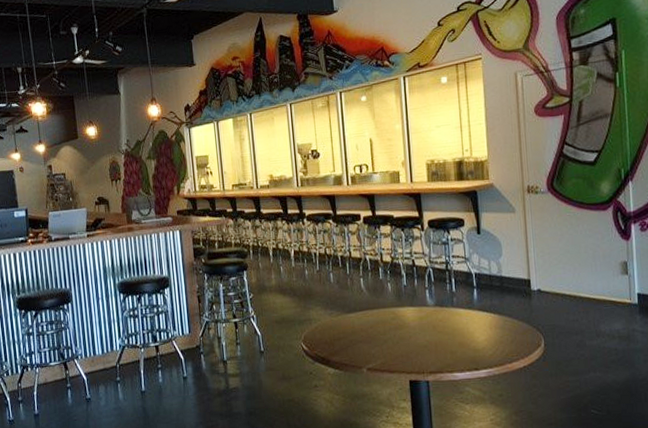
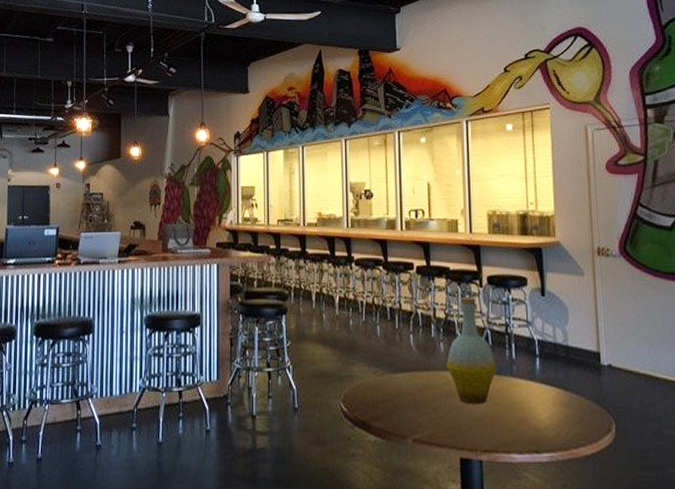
bottle: none [394,240,439,334] -> present [446,297,497,404]

